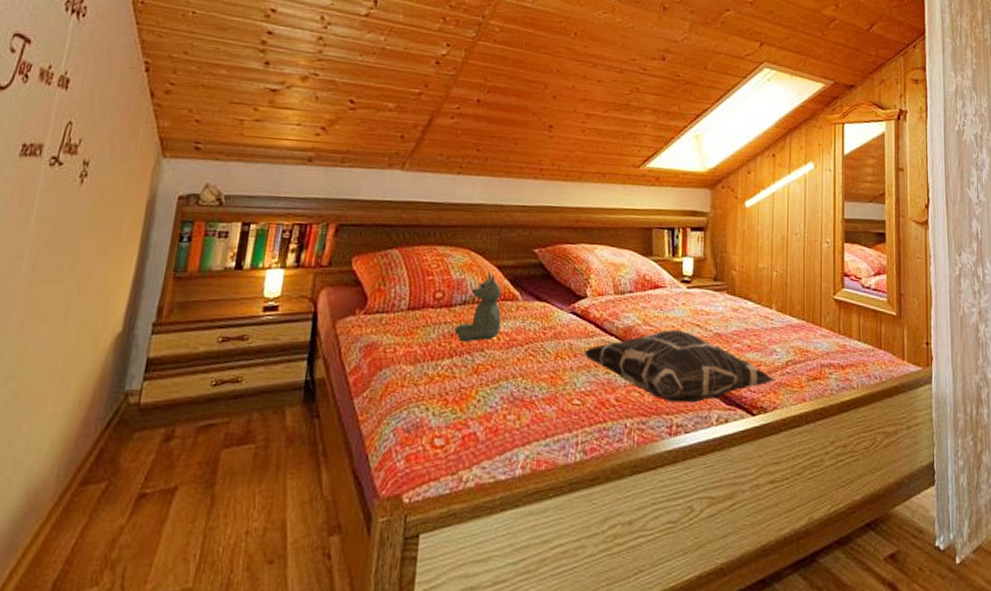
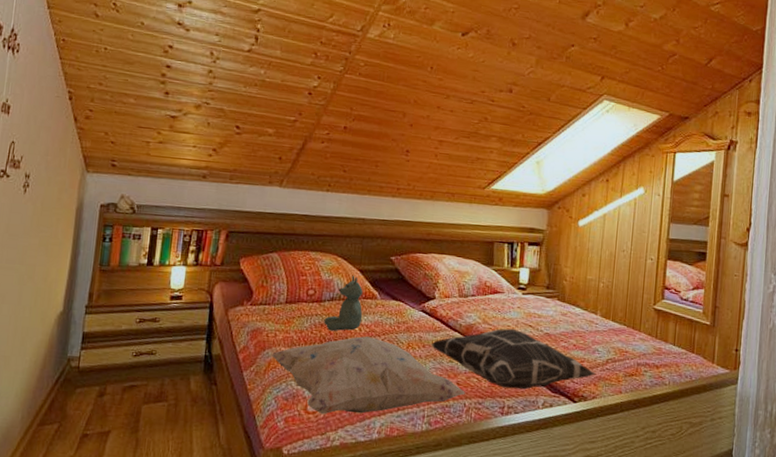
decorative pillow: none [390,347,626,448] -> present [272,336,465,415]

